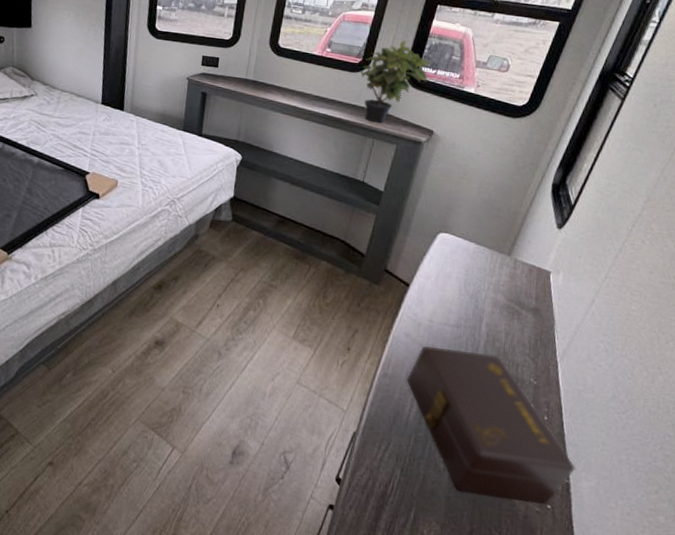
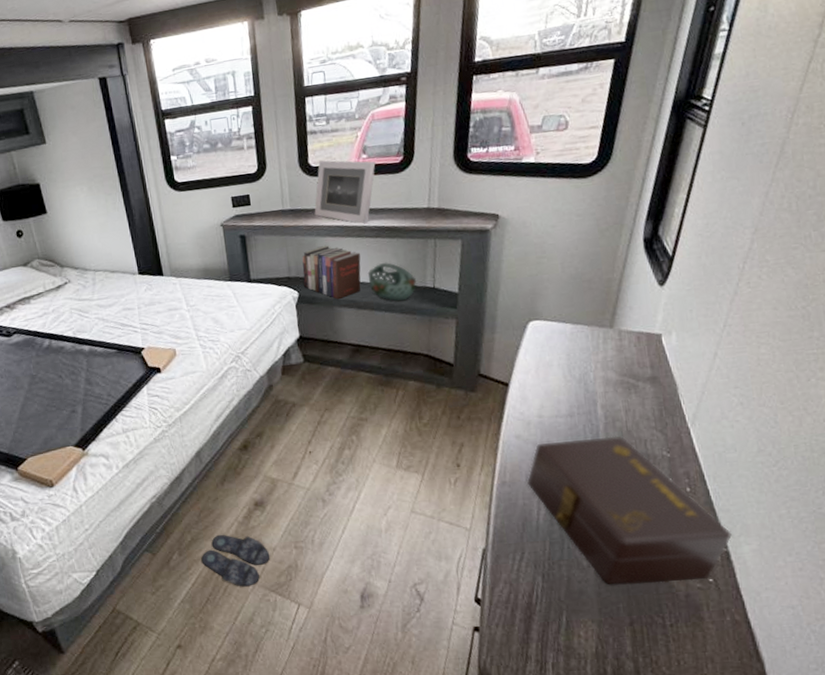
slippers: none [92,363,158,420] -> present [201,534,270,587]
books: none [248,120,305,172] -> present [302,245,361,300]
picture frame: none [273,44,337,109] -> present [314,160,376,224]
decorative basket: none [306,148,349,187] -> present [367,262,417,302]
potted plant: present [362,40,432,123] -> none [406,124,482,221]

